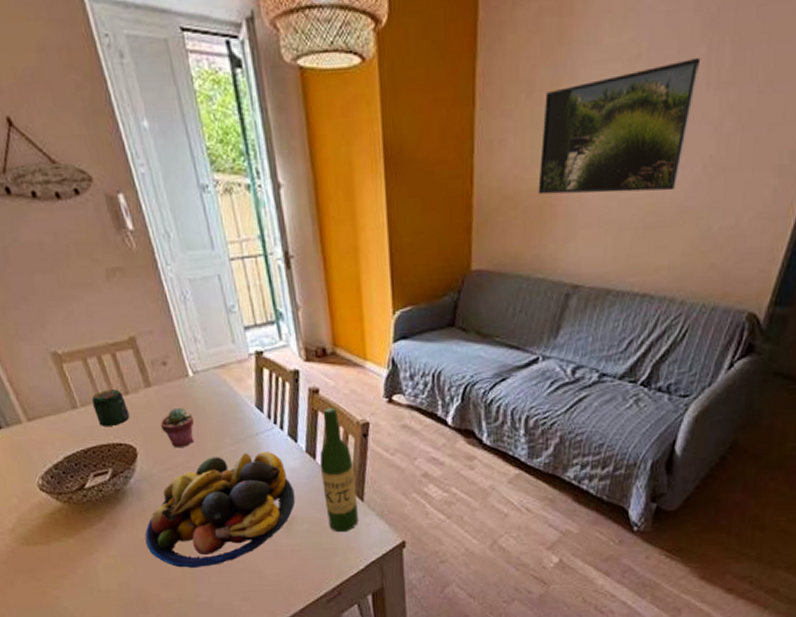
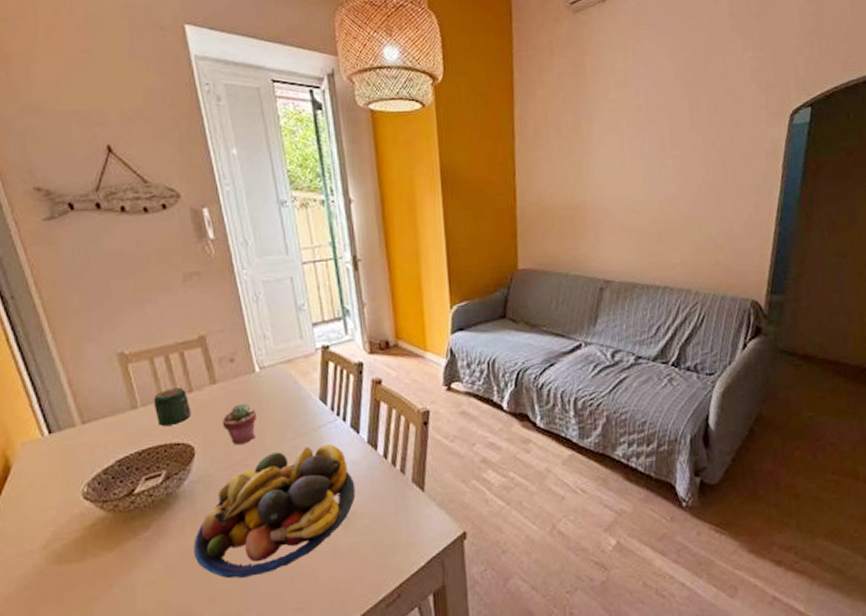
wine bottle: present [319,408,358,533] -> none [381,397,419,527]
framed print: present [538,57,701,195] -> none [569,108,685,208]

